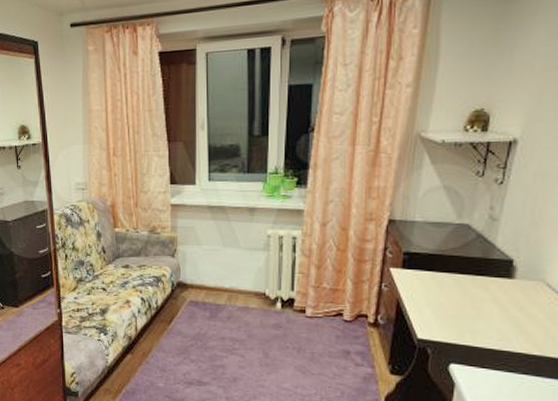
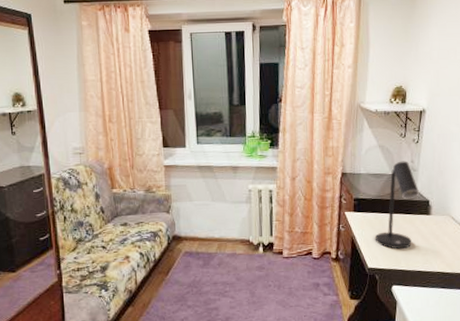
desk lamp: none [429,207,499,319] -> present [375,161,419,249]

